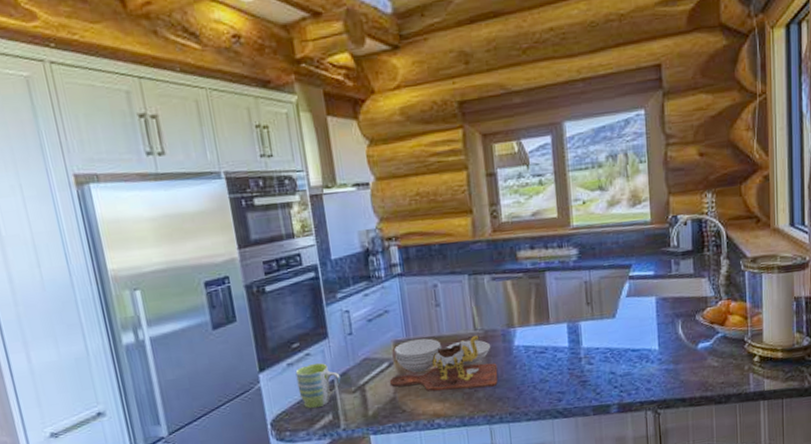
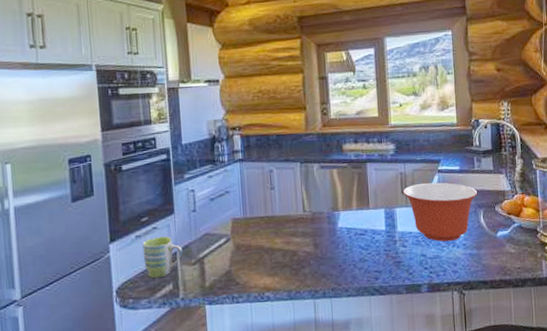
cutting board: present [389,336,498,392] -> none [226,217,323,266]
mixing bowl: none [589,290,676,357] -> present [403,182,478,242]

